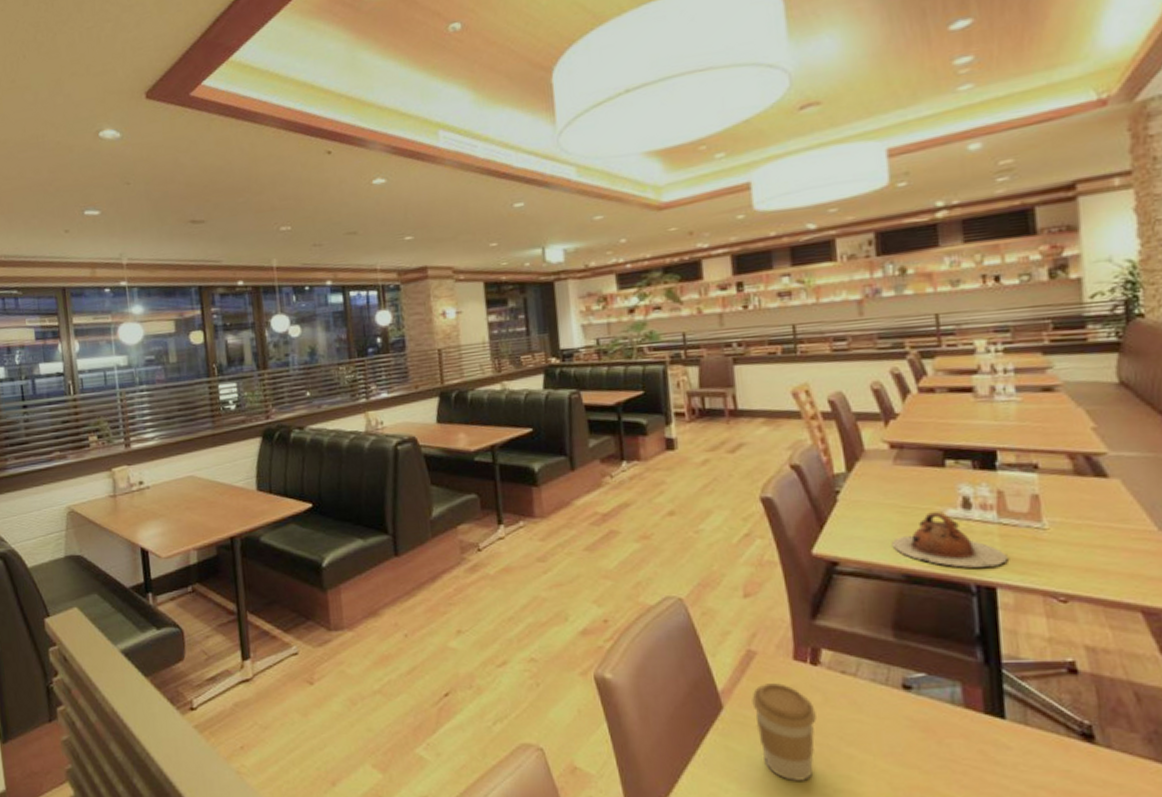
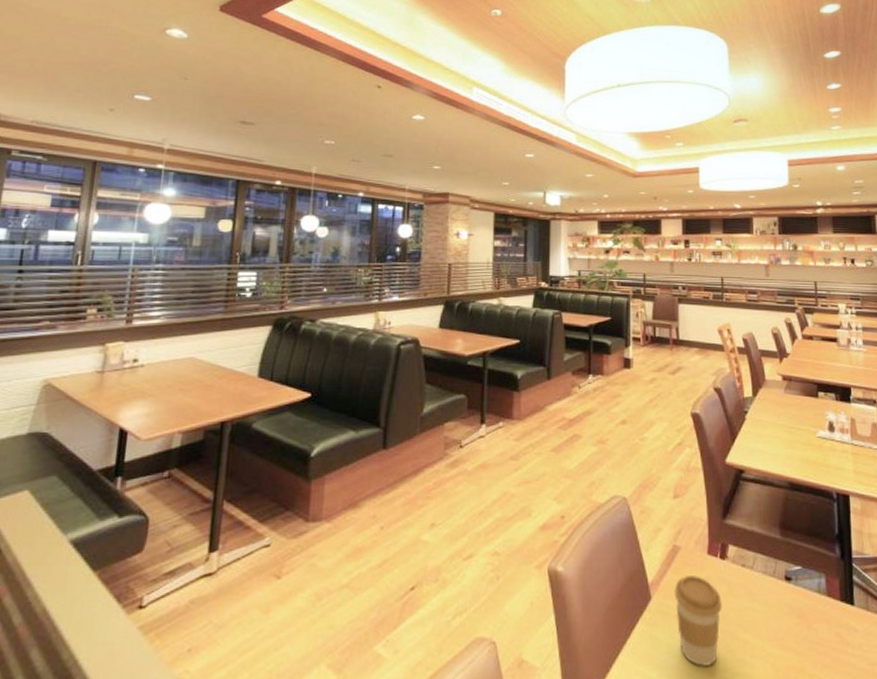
teapot: present [891,512,1008,568] -> none [781,433,857,479]

